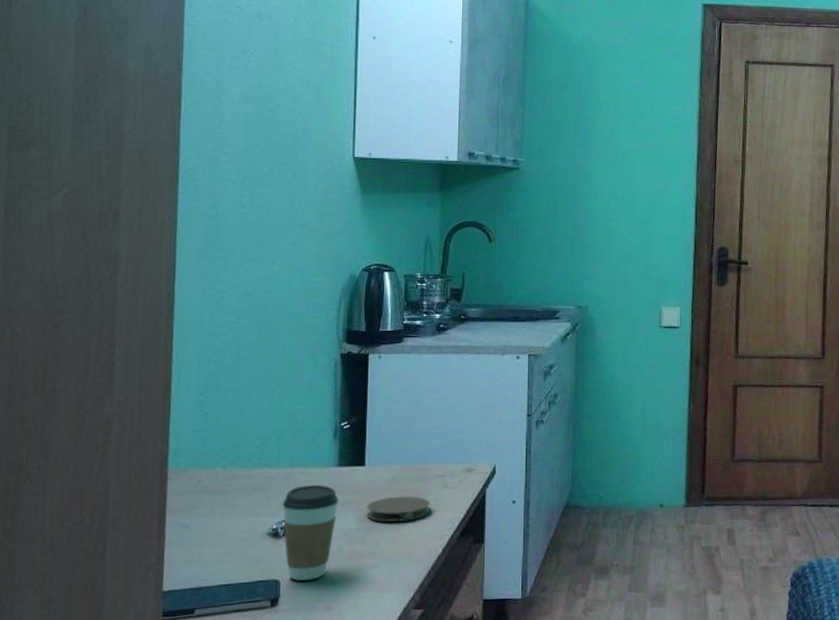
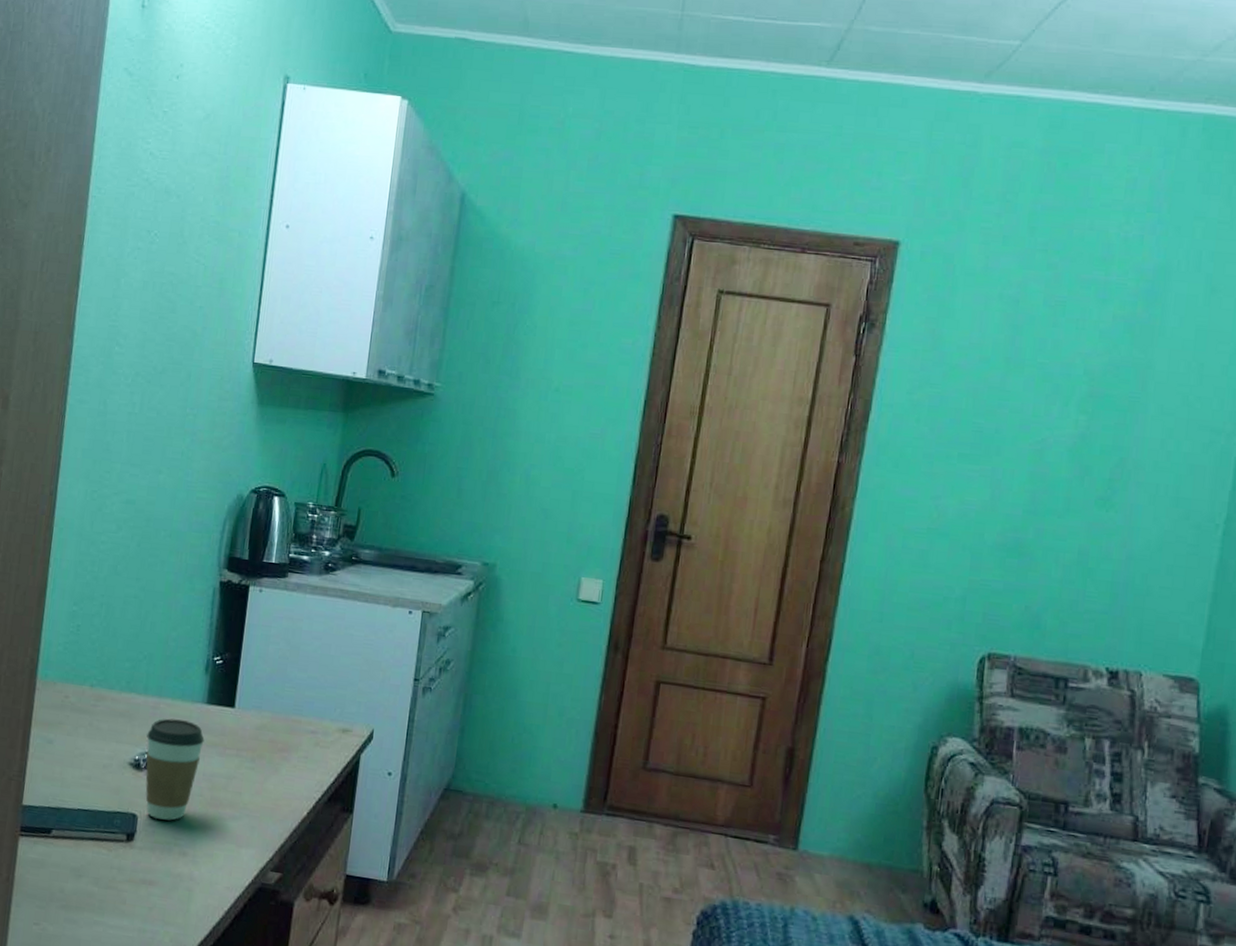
coaster: present [366,496,431,522] -> none [231,745,300,775]

